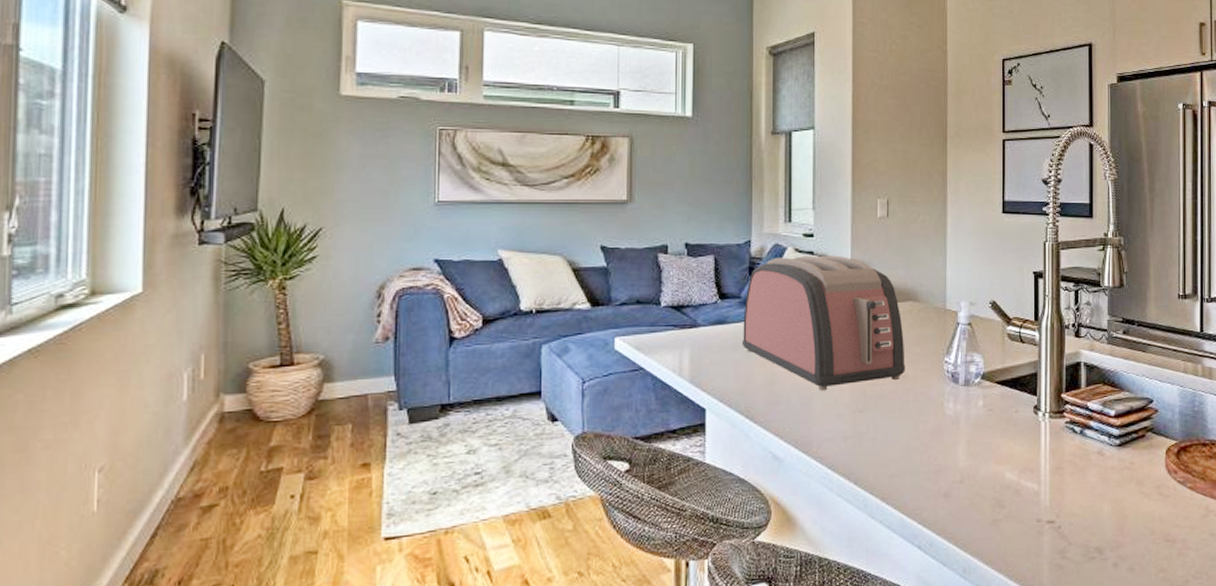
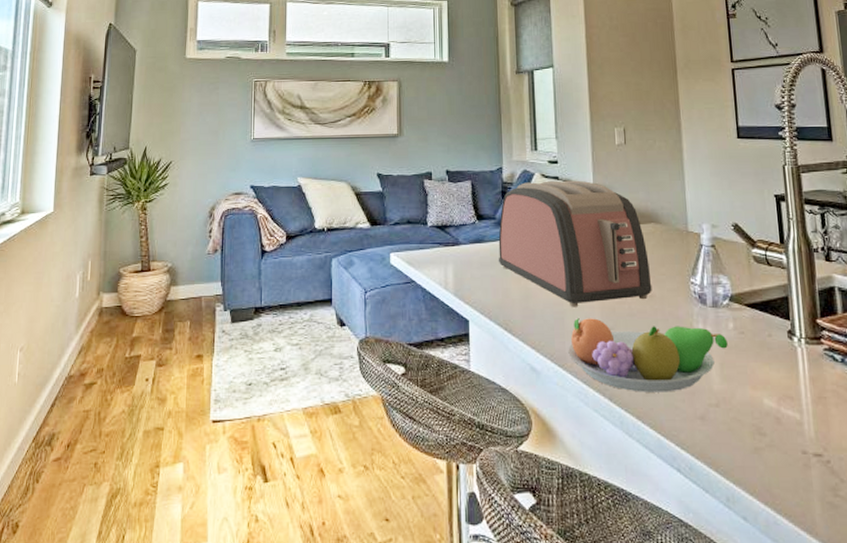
fruit bowl: none [814,401,976,474] -> present [568,318,728,392]

